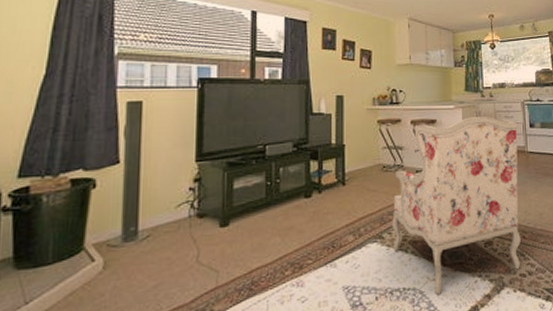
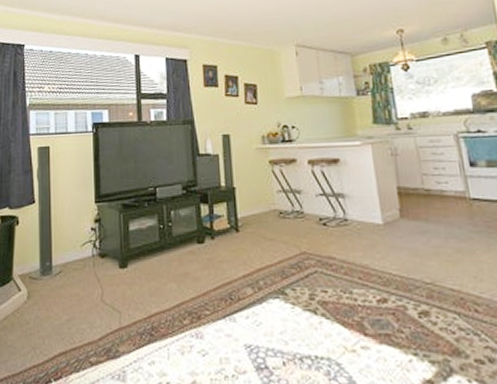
armchair: present [392,116,521,294] -> none [294,153,475,370]

